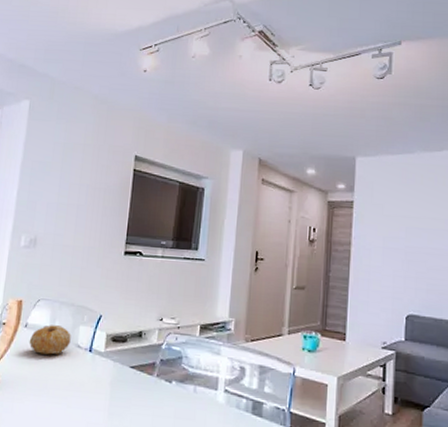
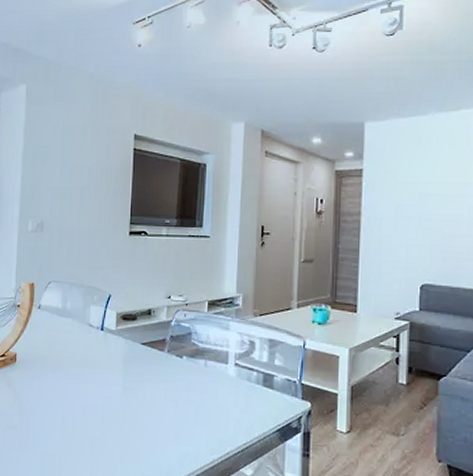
fruit: present [29,325,71,355] -> none [43,306,83,334]

